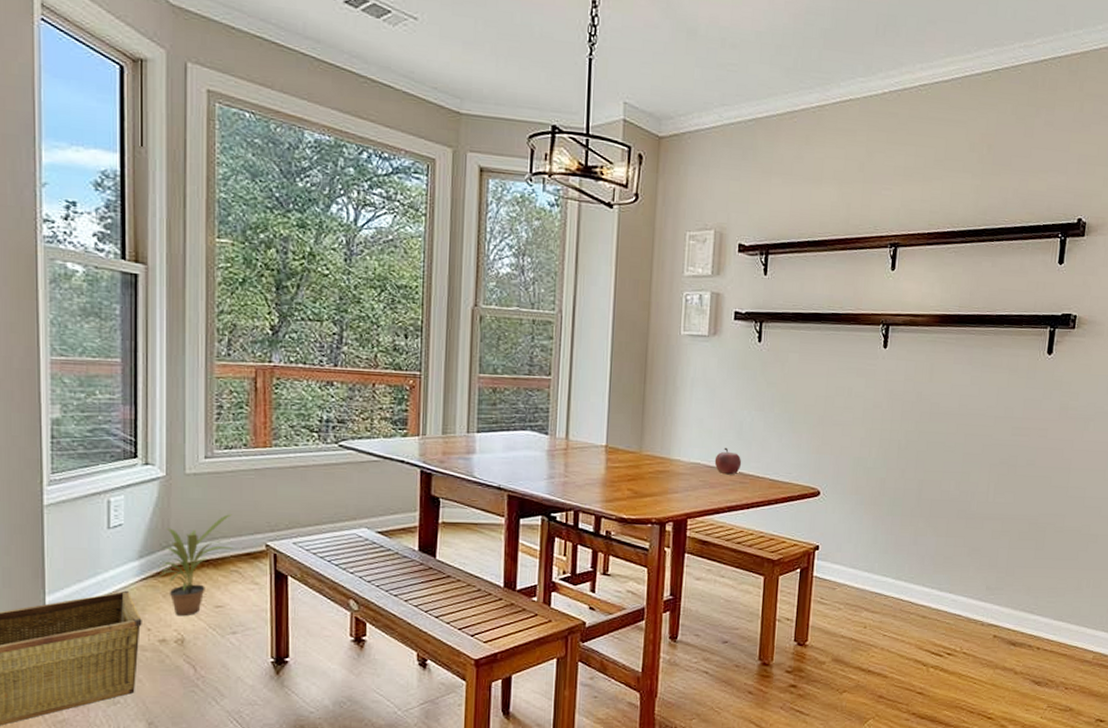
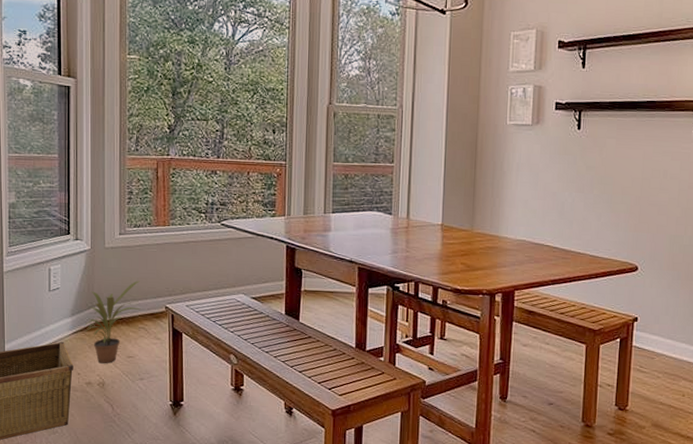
fruit: present [714,447,742,474] -> none [539,226,564,250]

